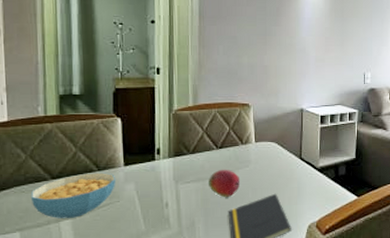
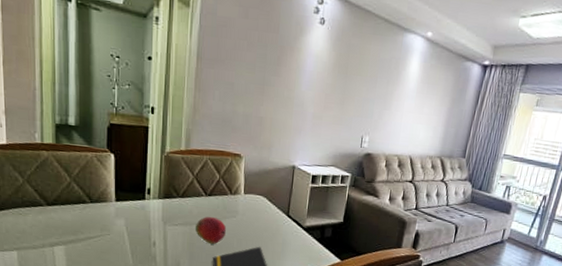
cereal bowl: present [30,172,116,218] -> none [27,203,108,245]

